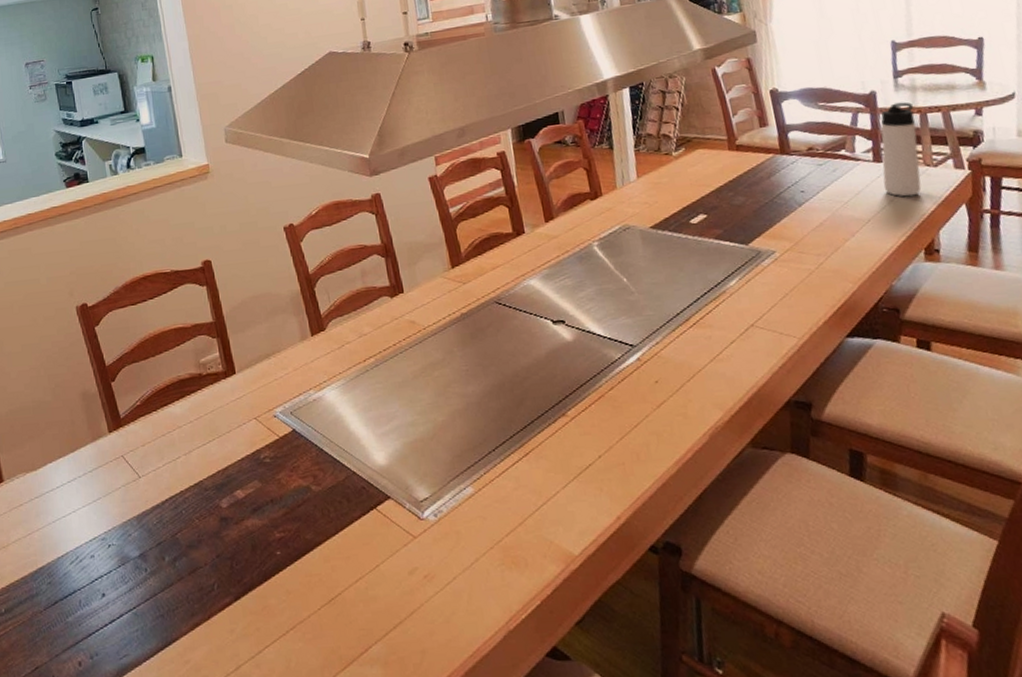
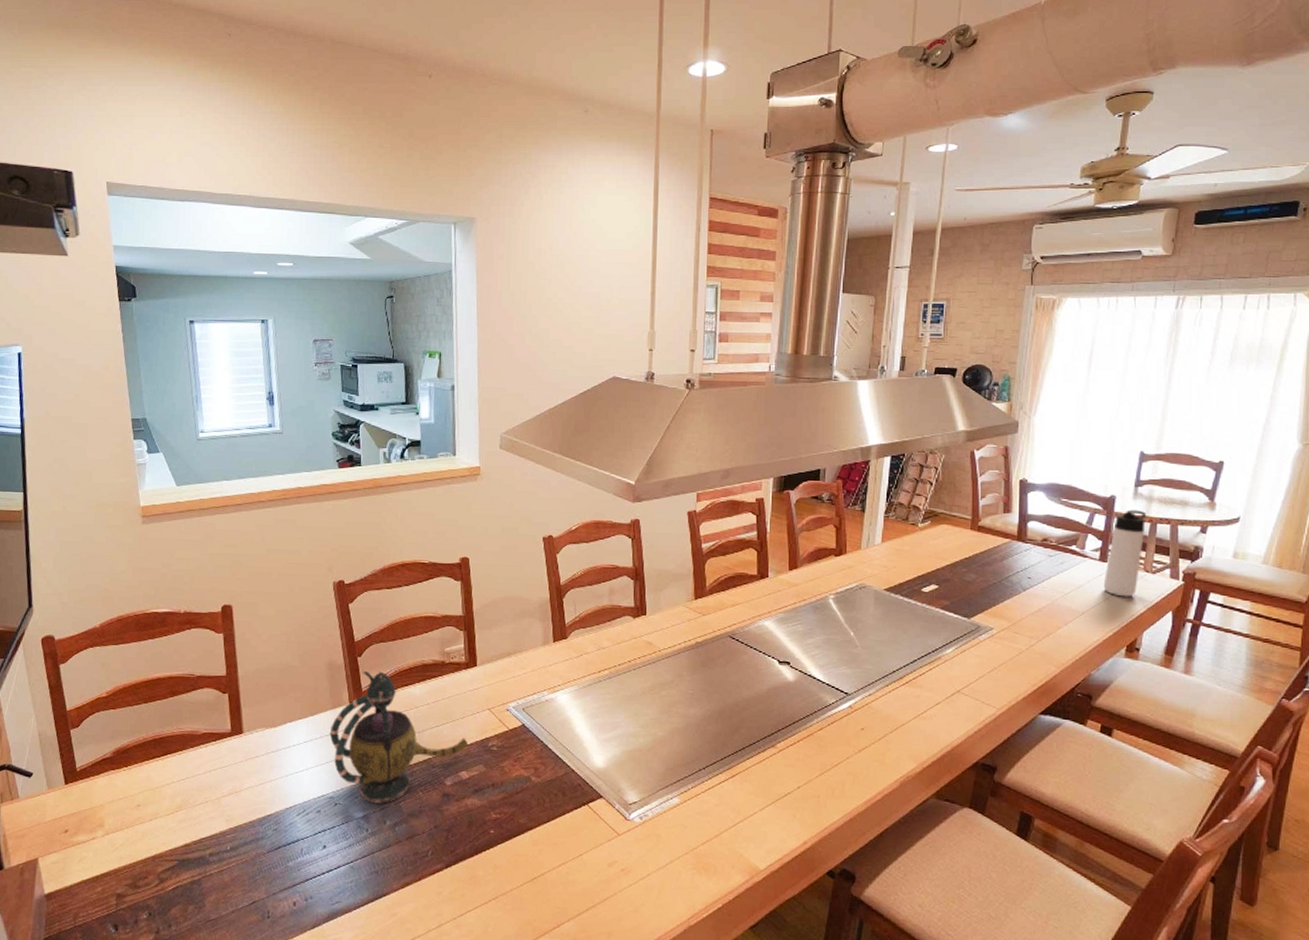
teapot: none [92,393,240,539] -> present [329,671,469,803]

